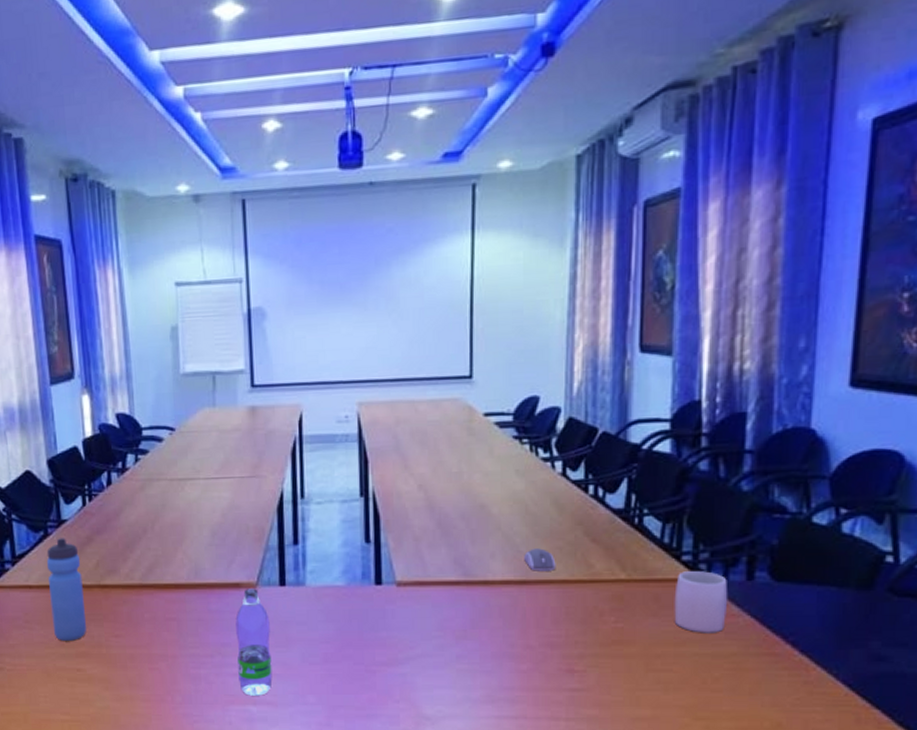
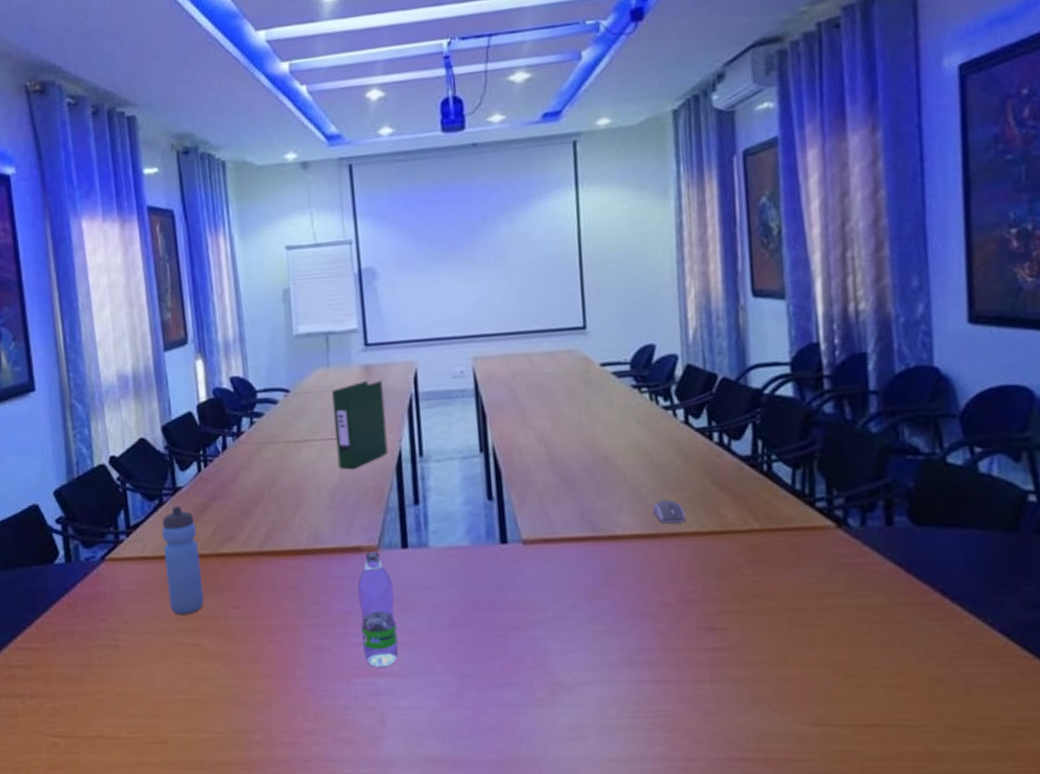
binder: none [217,421,270,509] -> present [332,380,388,470]
mug: present [674,571,729,633] -> none [811,517,870,584]

